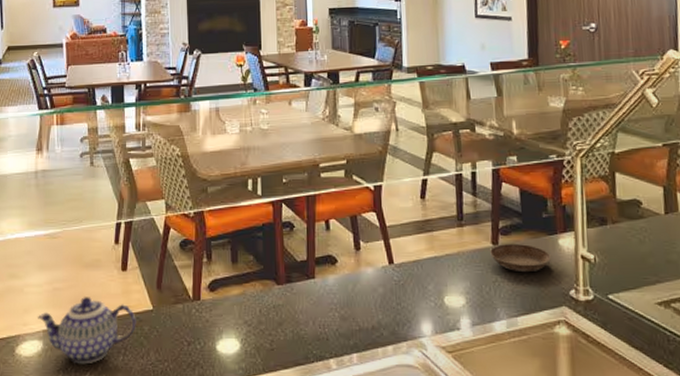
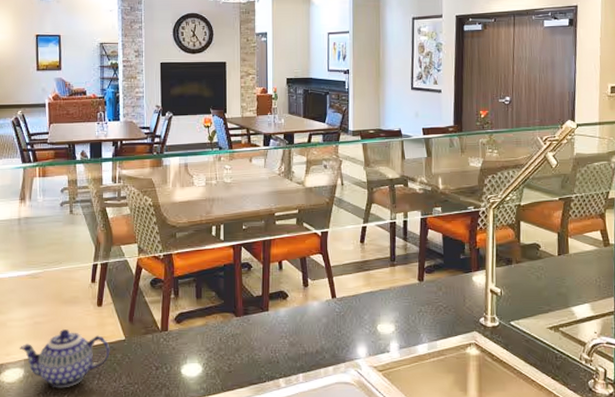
saucer: present [490,244,551,273] -> none [417,281,466,304]

